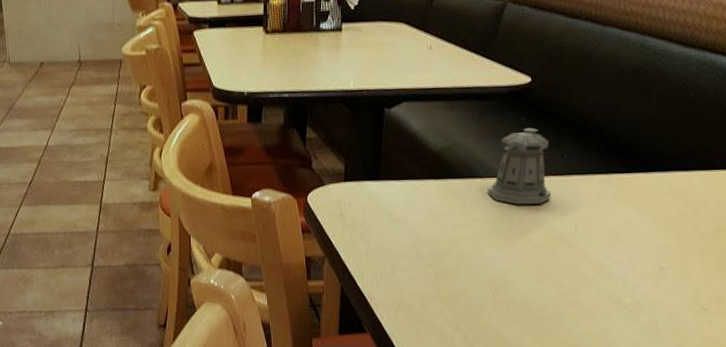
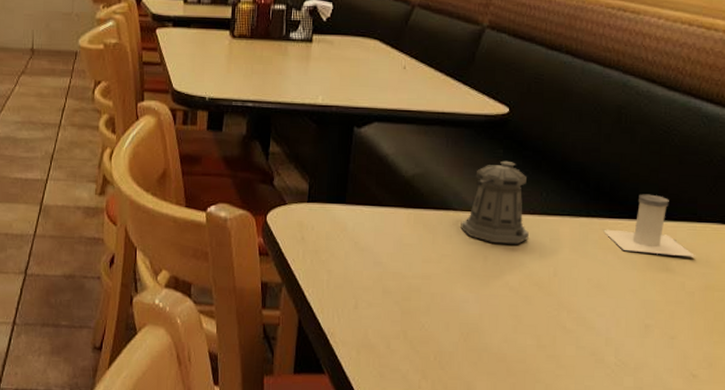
salt shaker: none [621,147,709,203] -> present [603,194,696,257]

